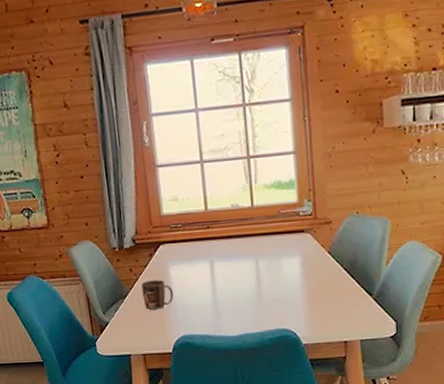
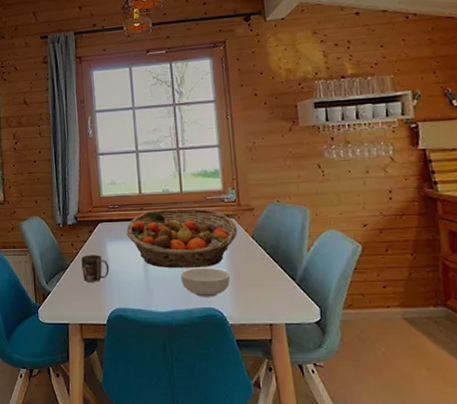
fruit basket: none [191,223,314,290] -> present [126,208,238,268]
cereal bowl: none [251,287,304,319] -> present [180,267,230,297]

